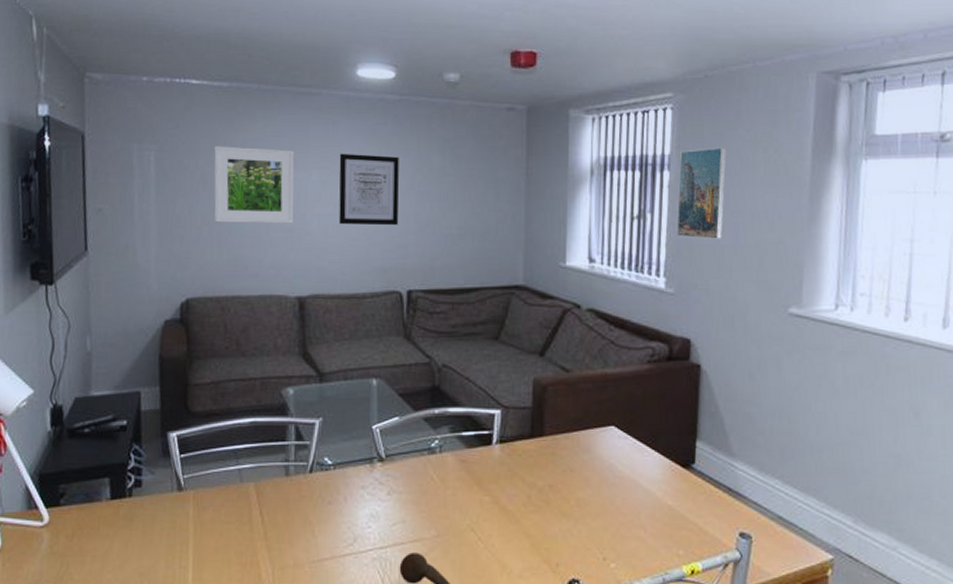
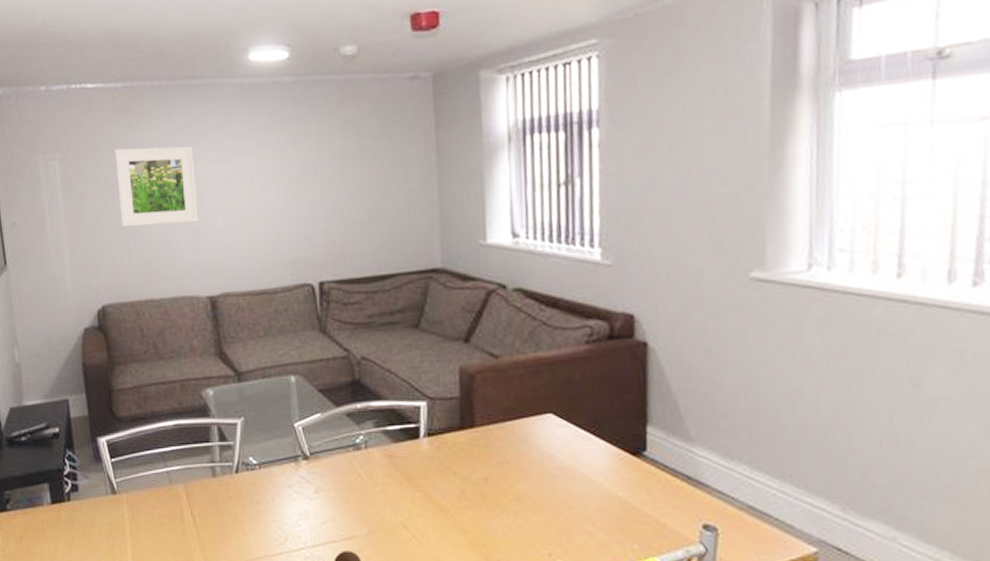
wall art: present [338,153,399,226] -> none [238,141,304,219]
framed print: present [676,147,727,239] -> none [610,94,667,202]

